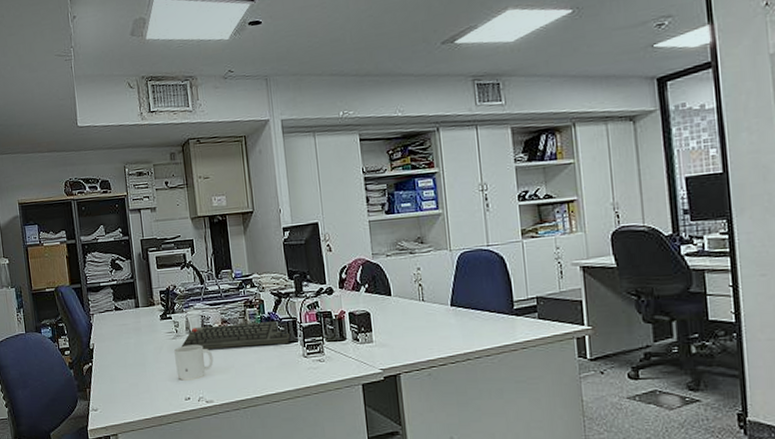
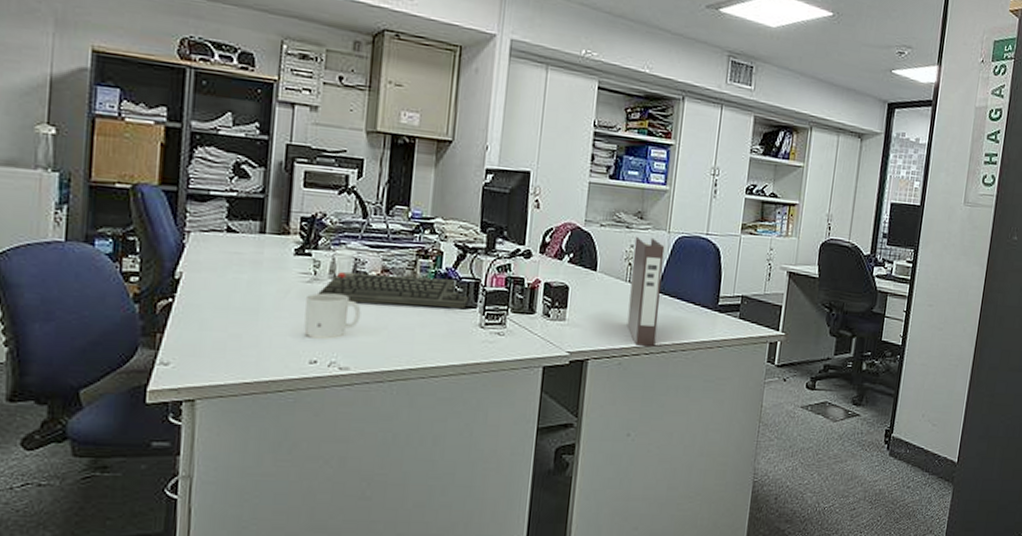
binder: none [420,258,459,356] -> present [627,236,665,346]

